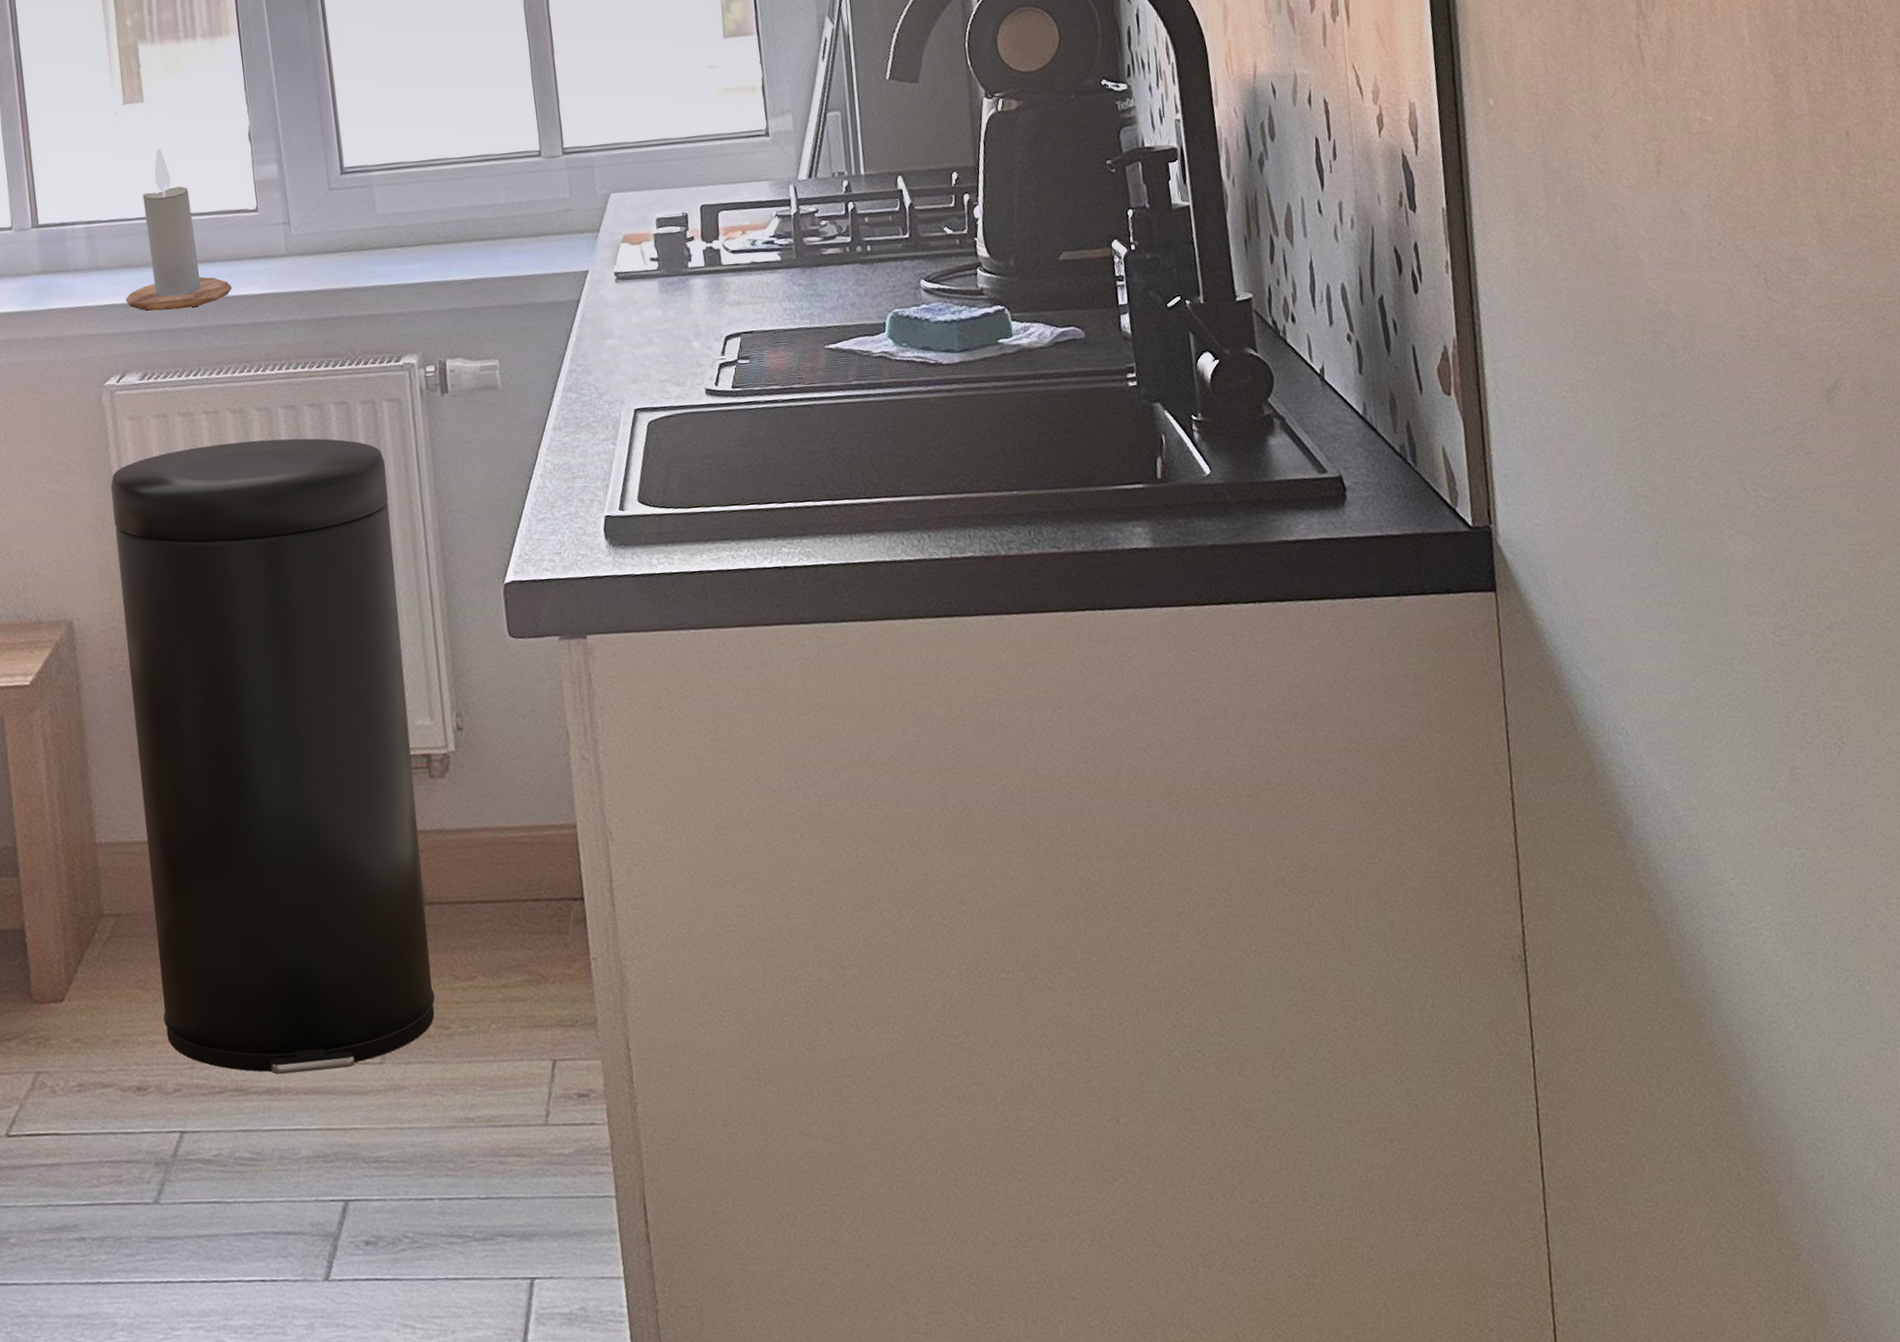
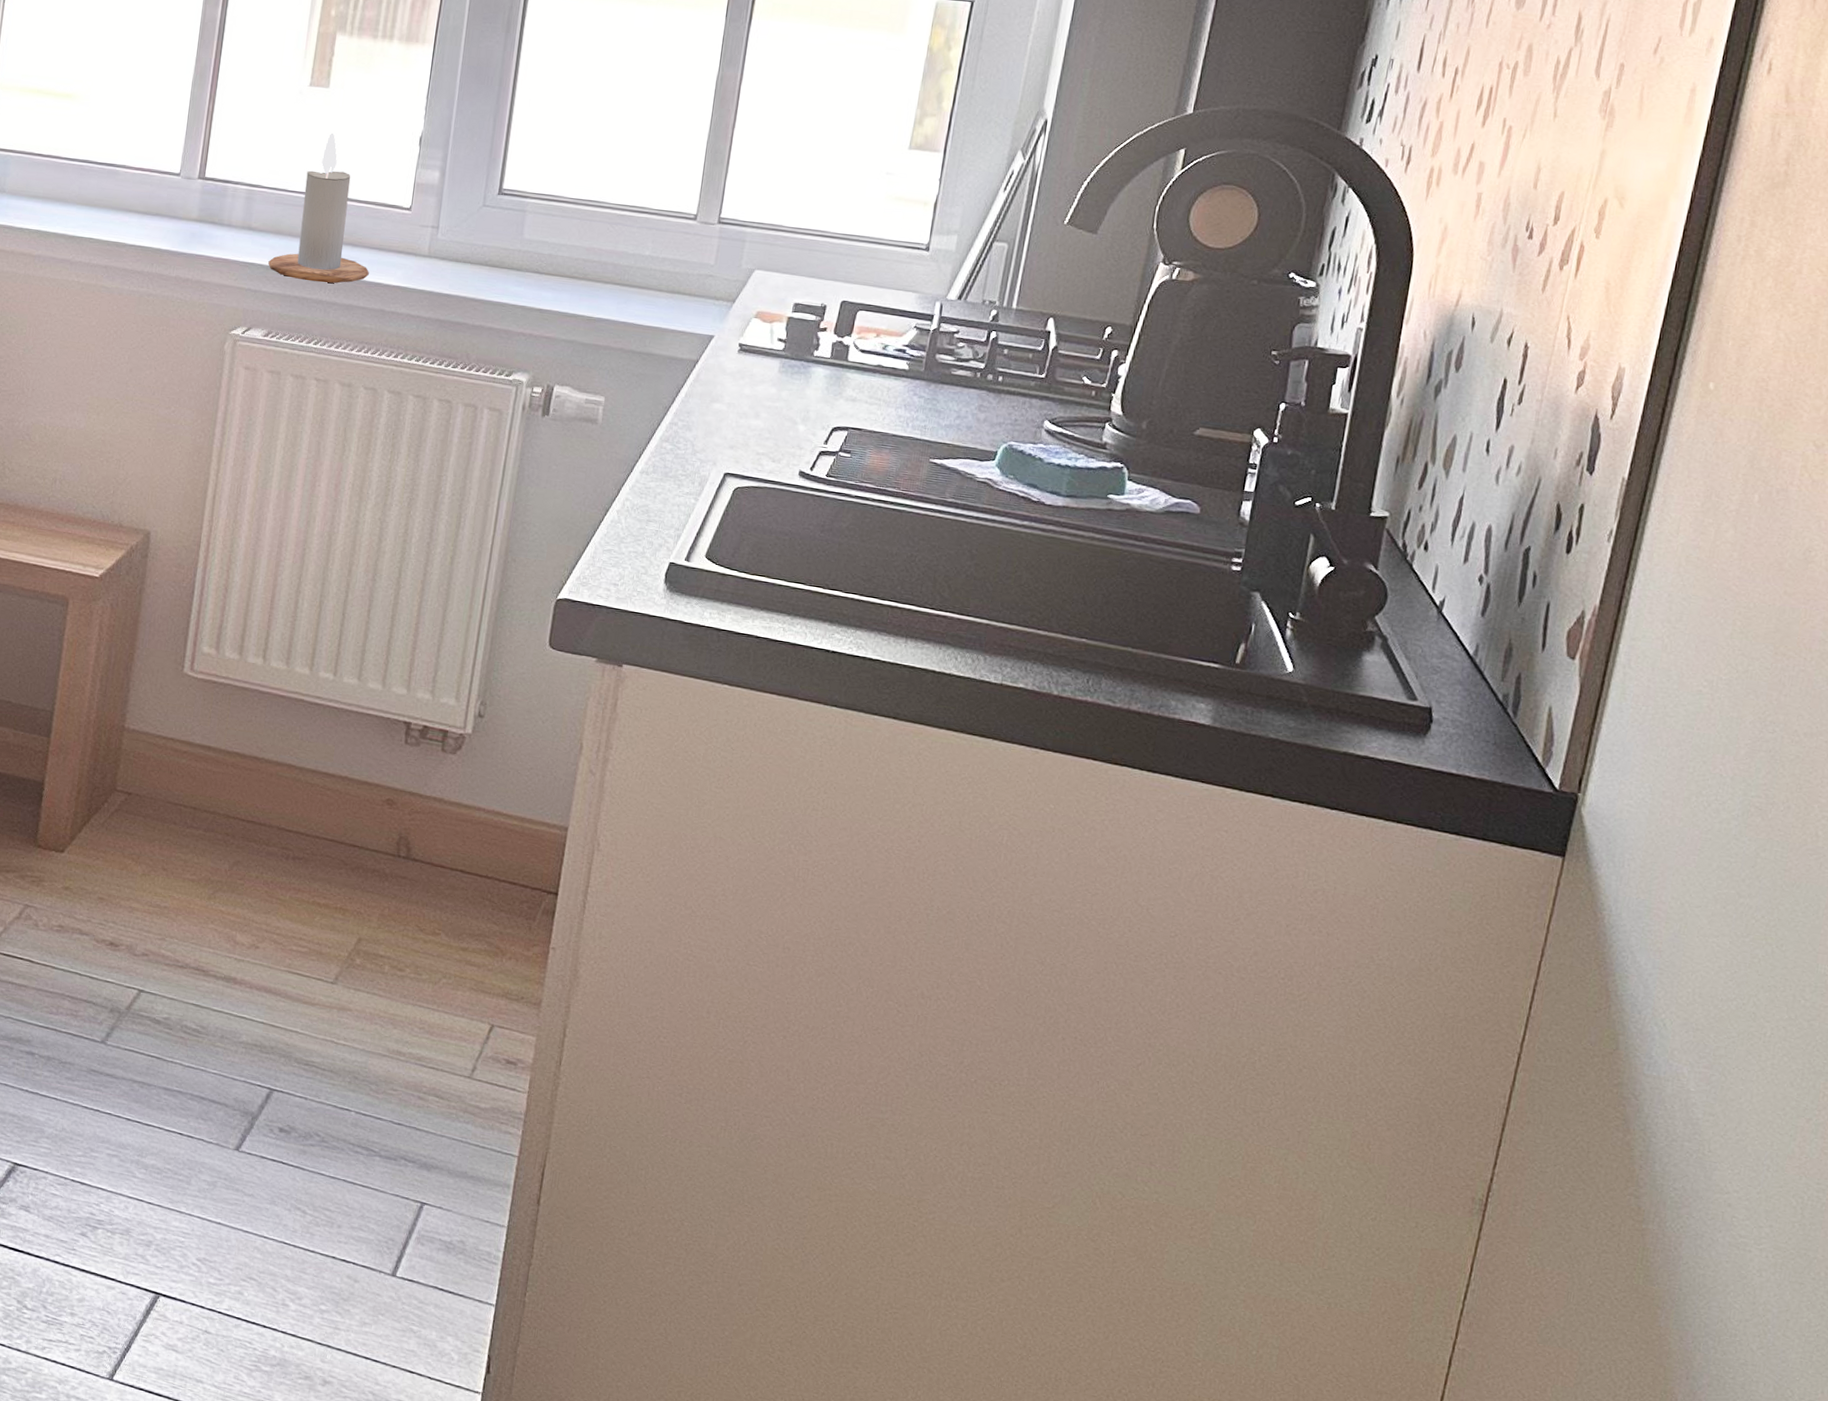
pedal bin: present [110,438,435,1075] -> none [147,406,473,979]

